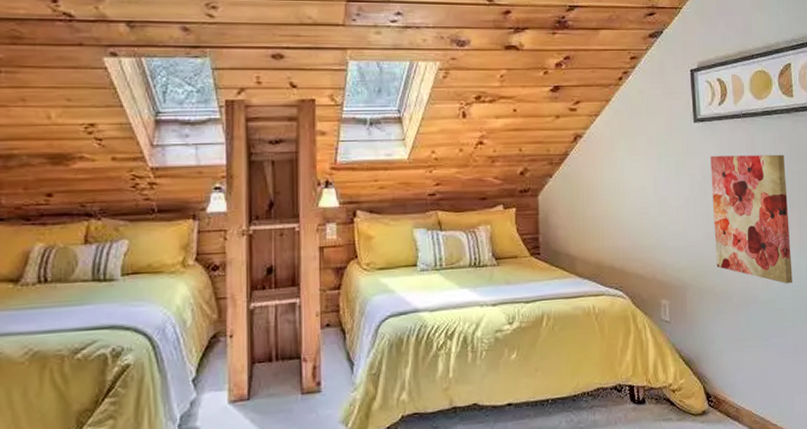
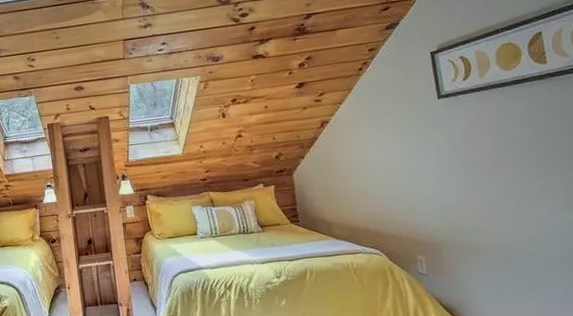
wall art: present [710,154,793,284] -> none [458,118,559,239]

